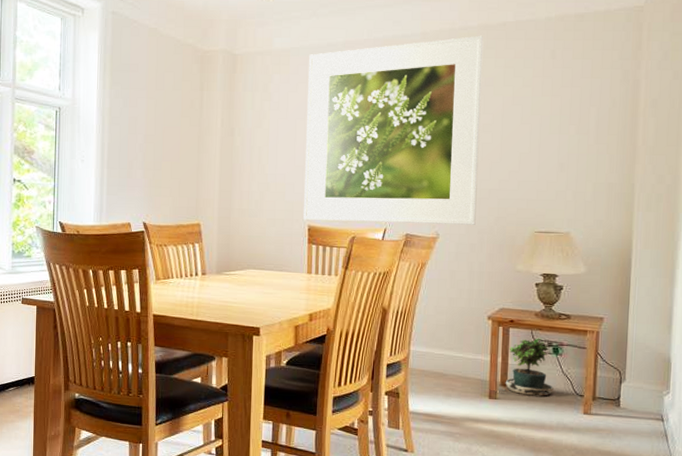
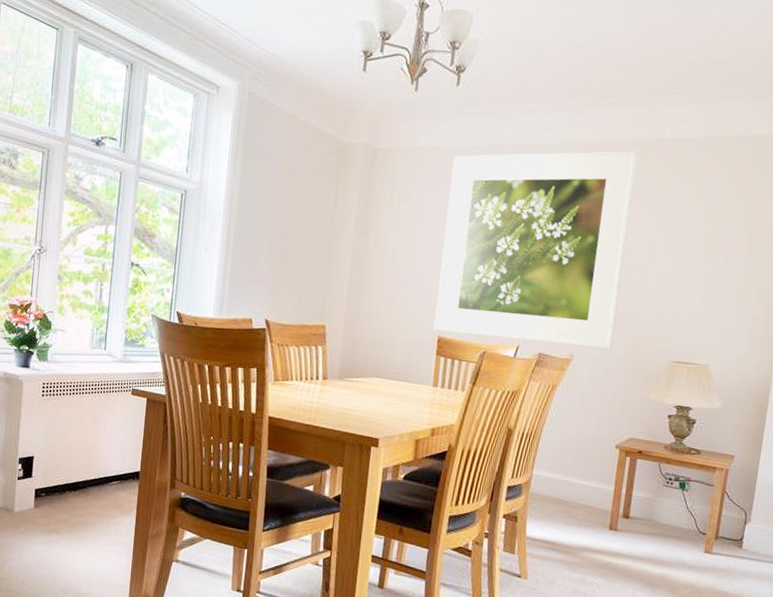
potted plant: present [501,338,554,397] -> none [622,471,677,532]

